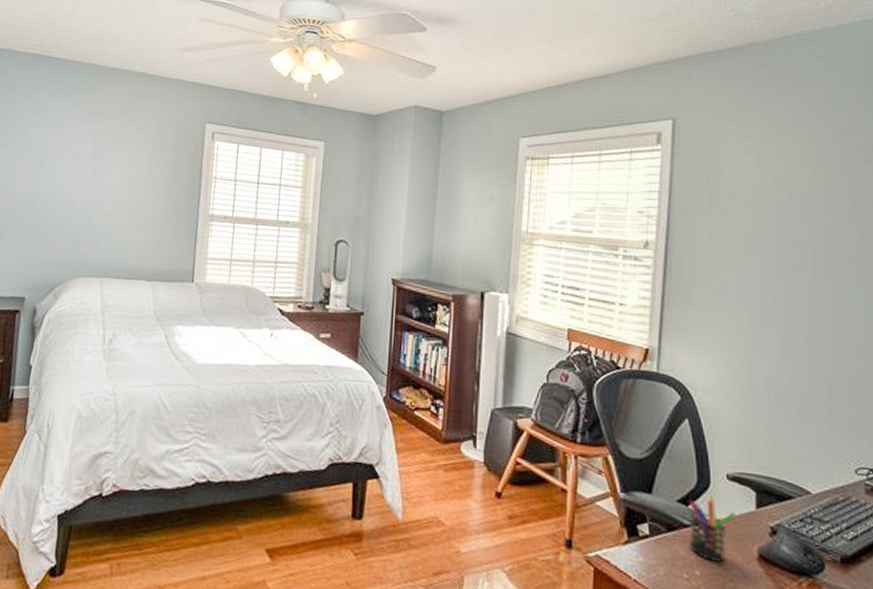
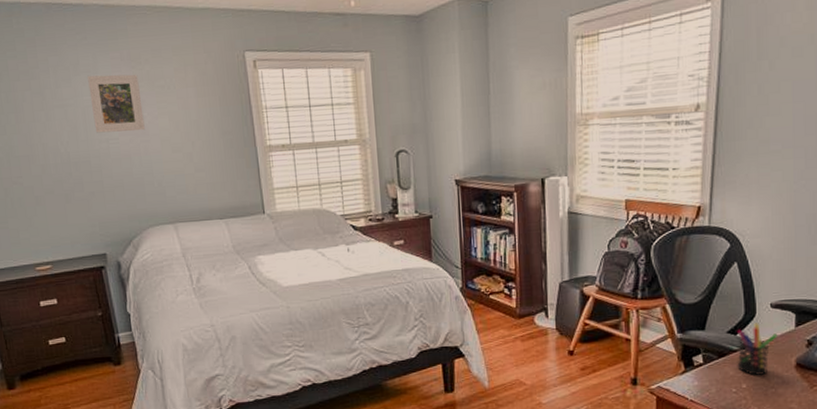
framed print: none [47,122,101,181] -> present [87,74,145,133]

